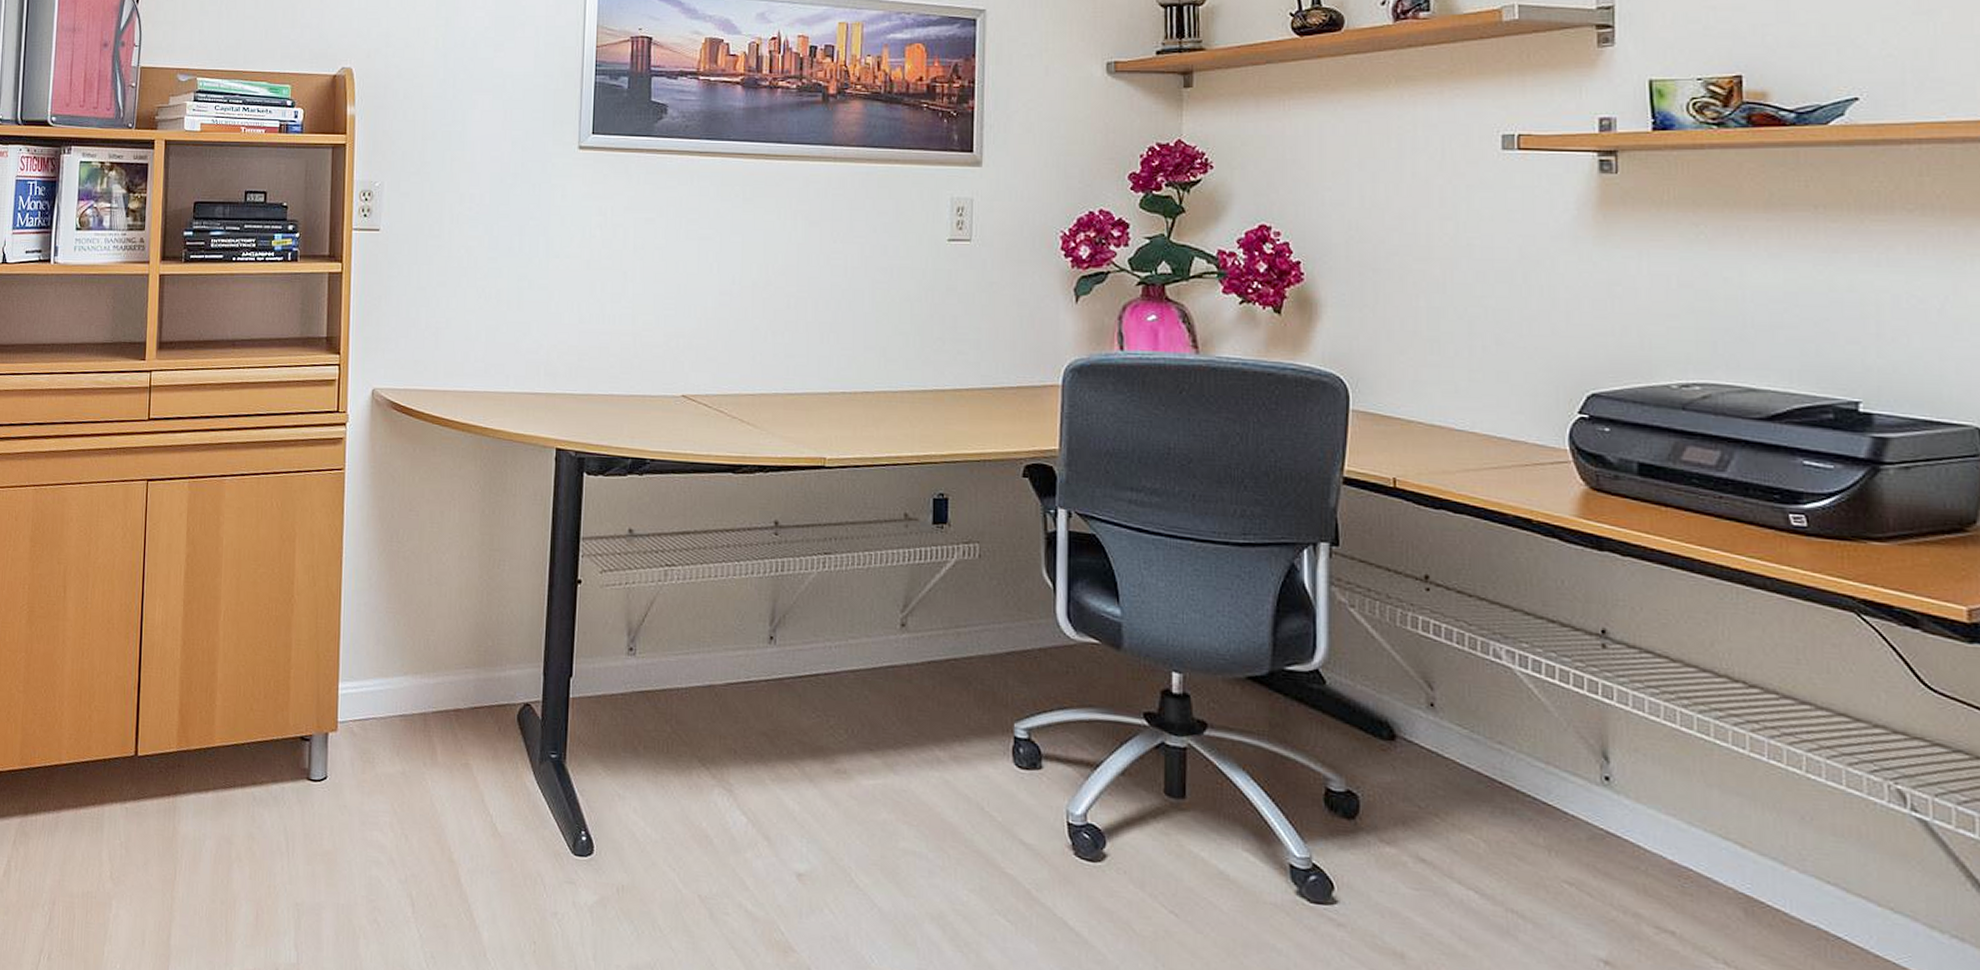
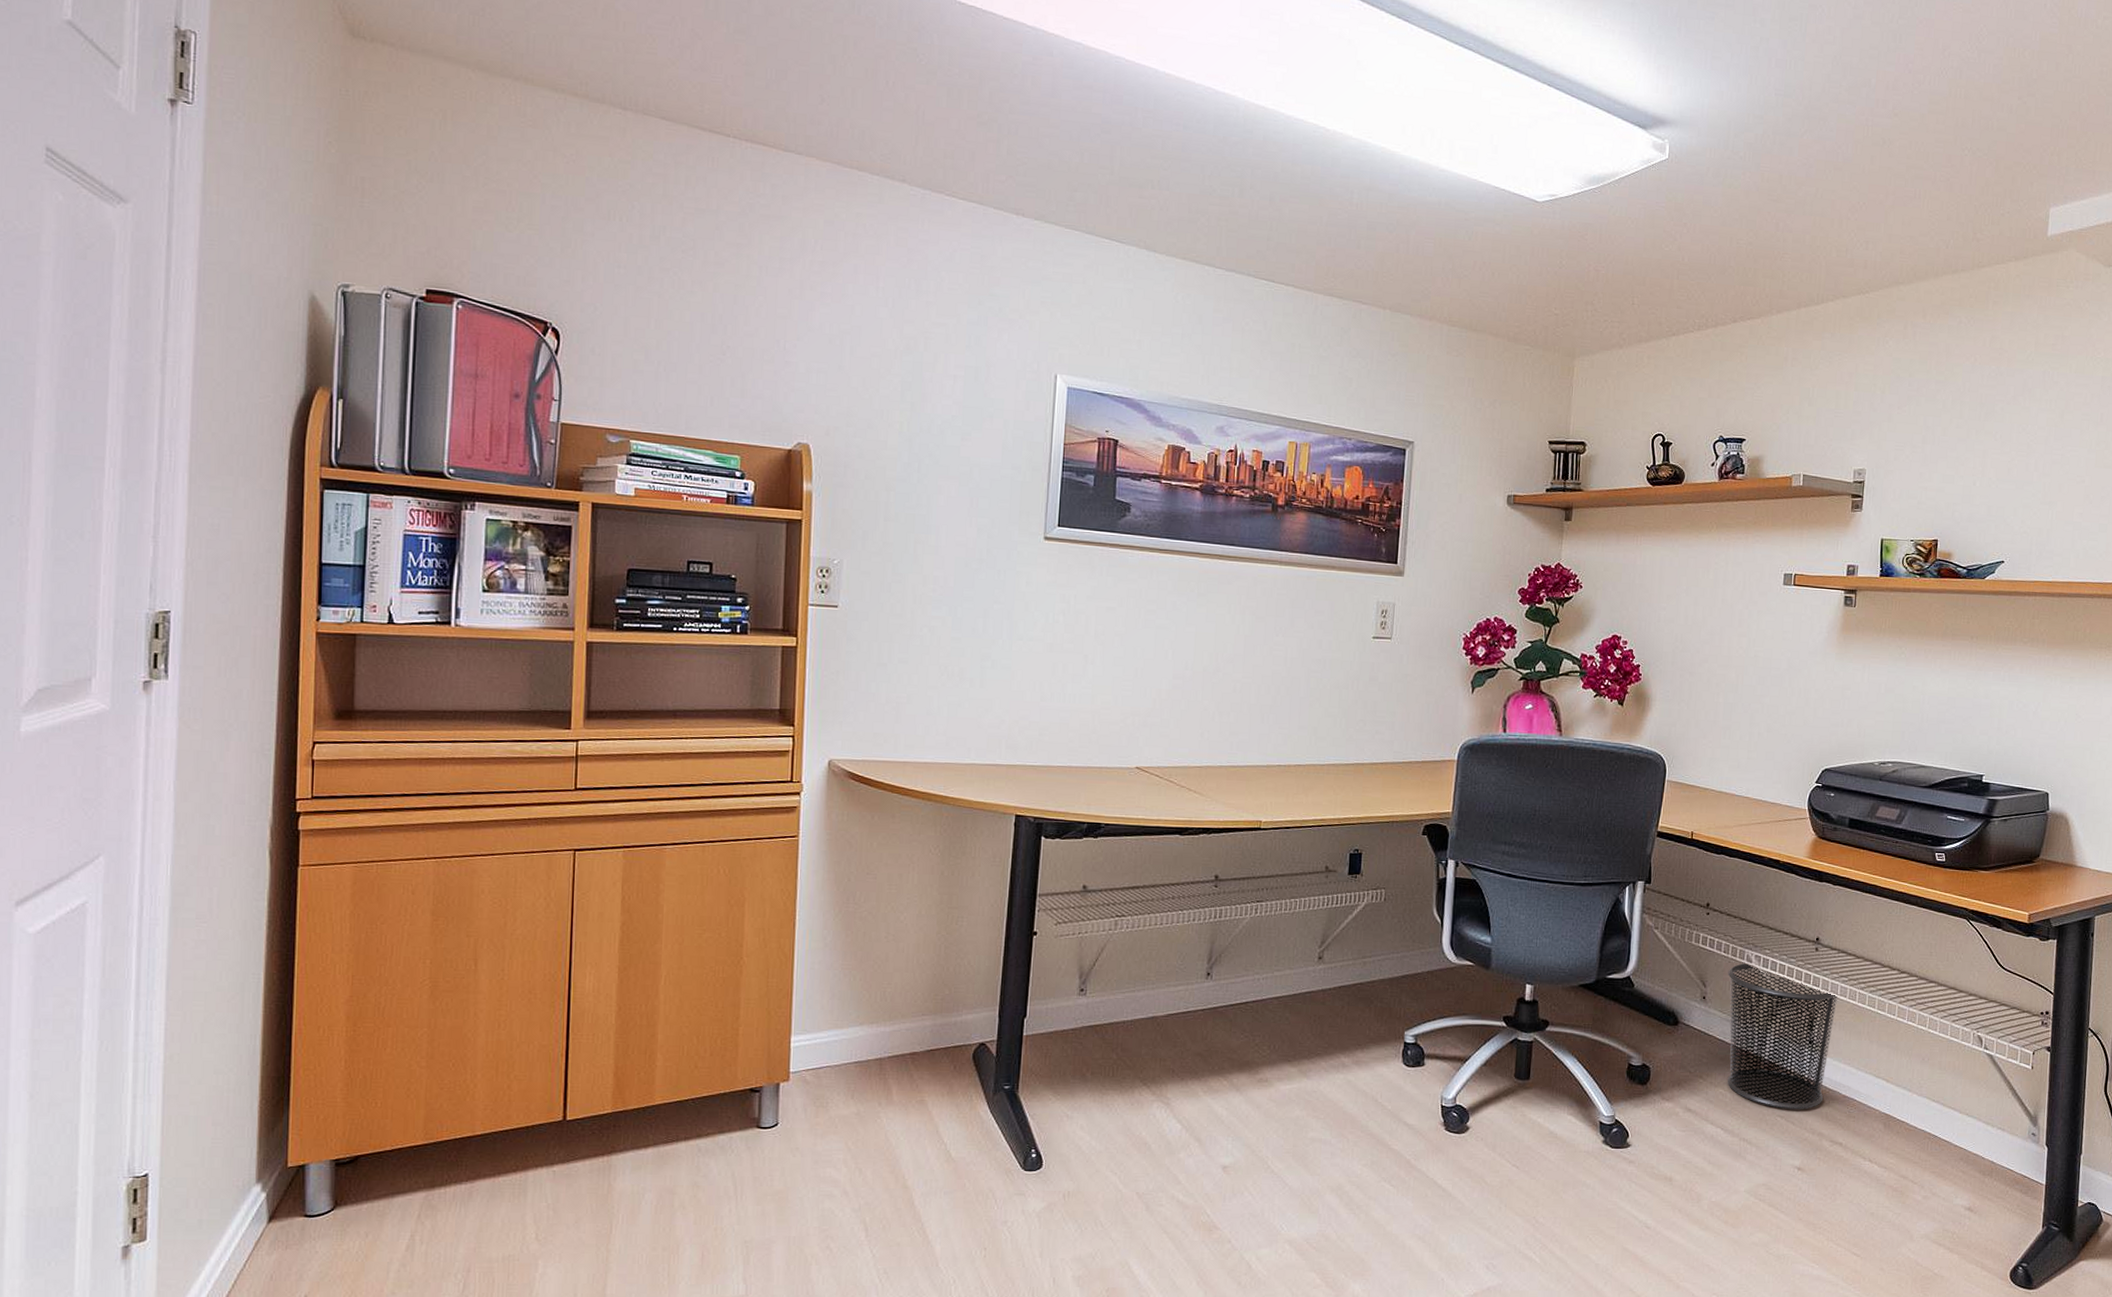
waste bin: none [1465,659,1647,876] -> present [1727,962,1839,1109]

